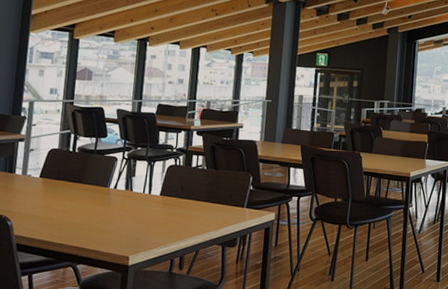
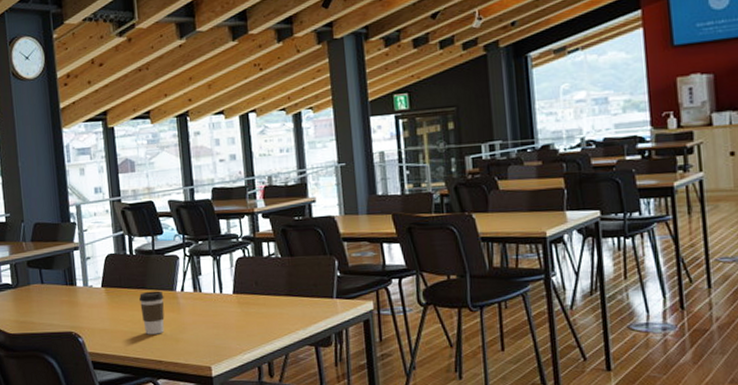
coffee cup: none [73,185,97,224] -> present [138,290,165,335]

